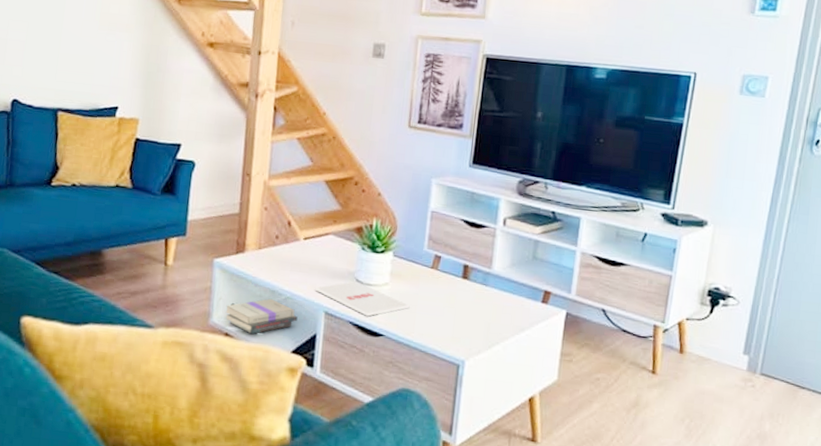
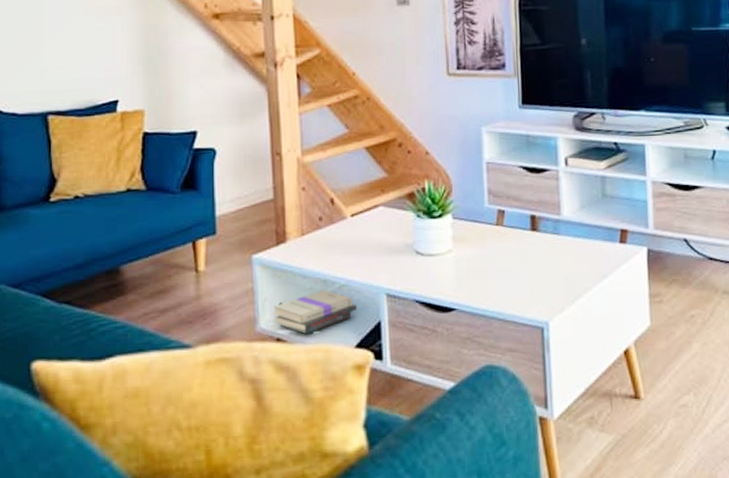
magazine: present [315,281,410,317] -> none [371,253,480,291]

